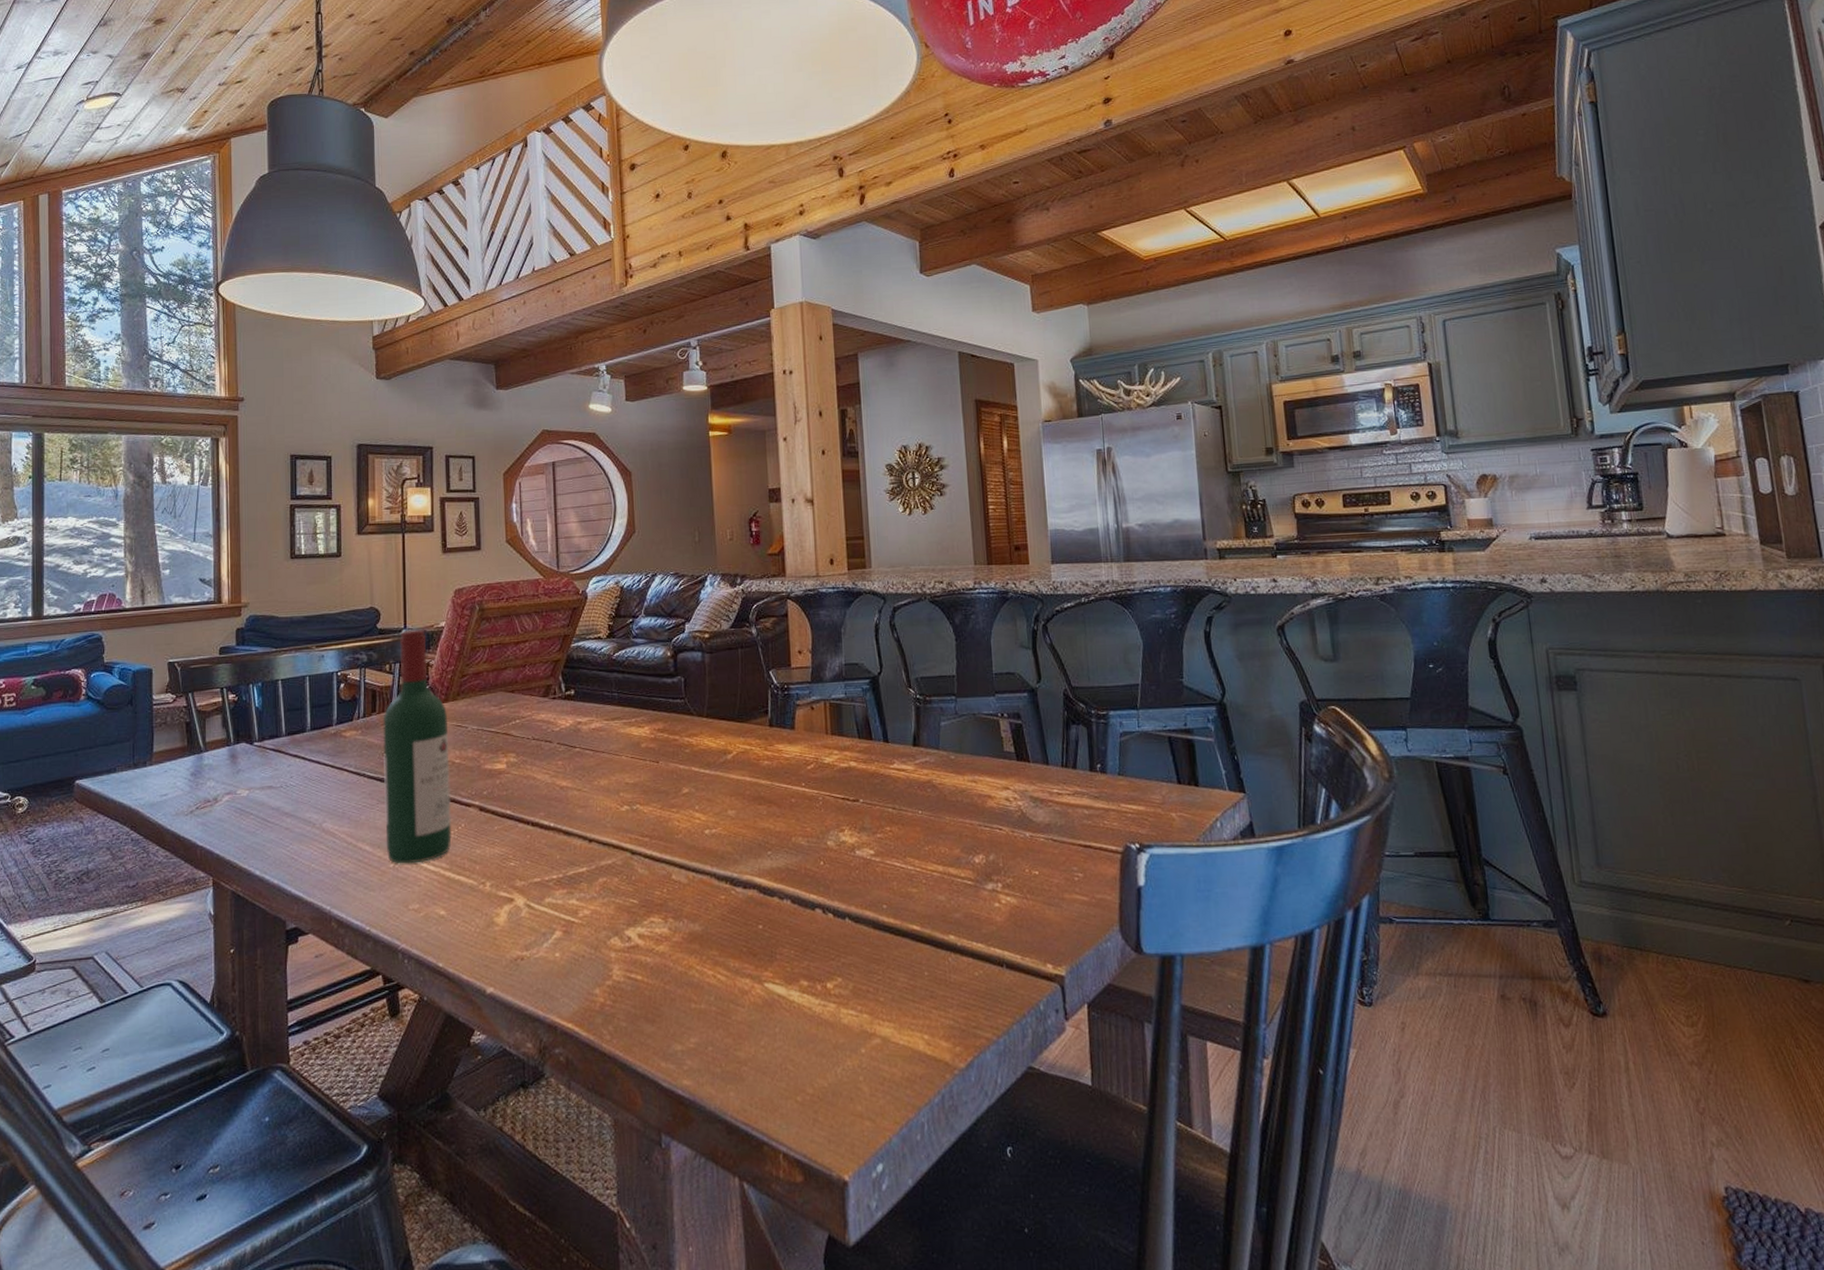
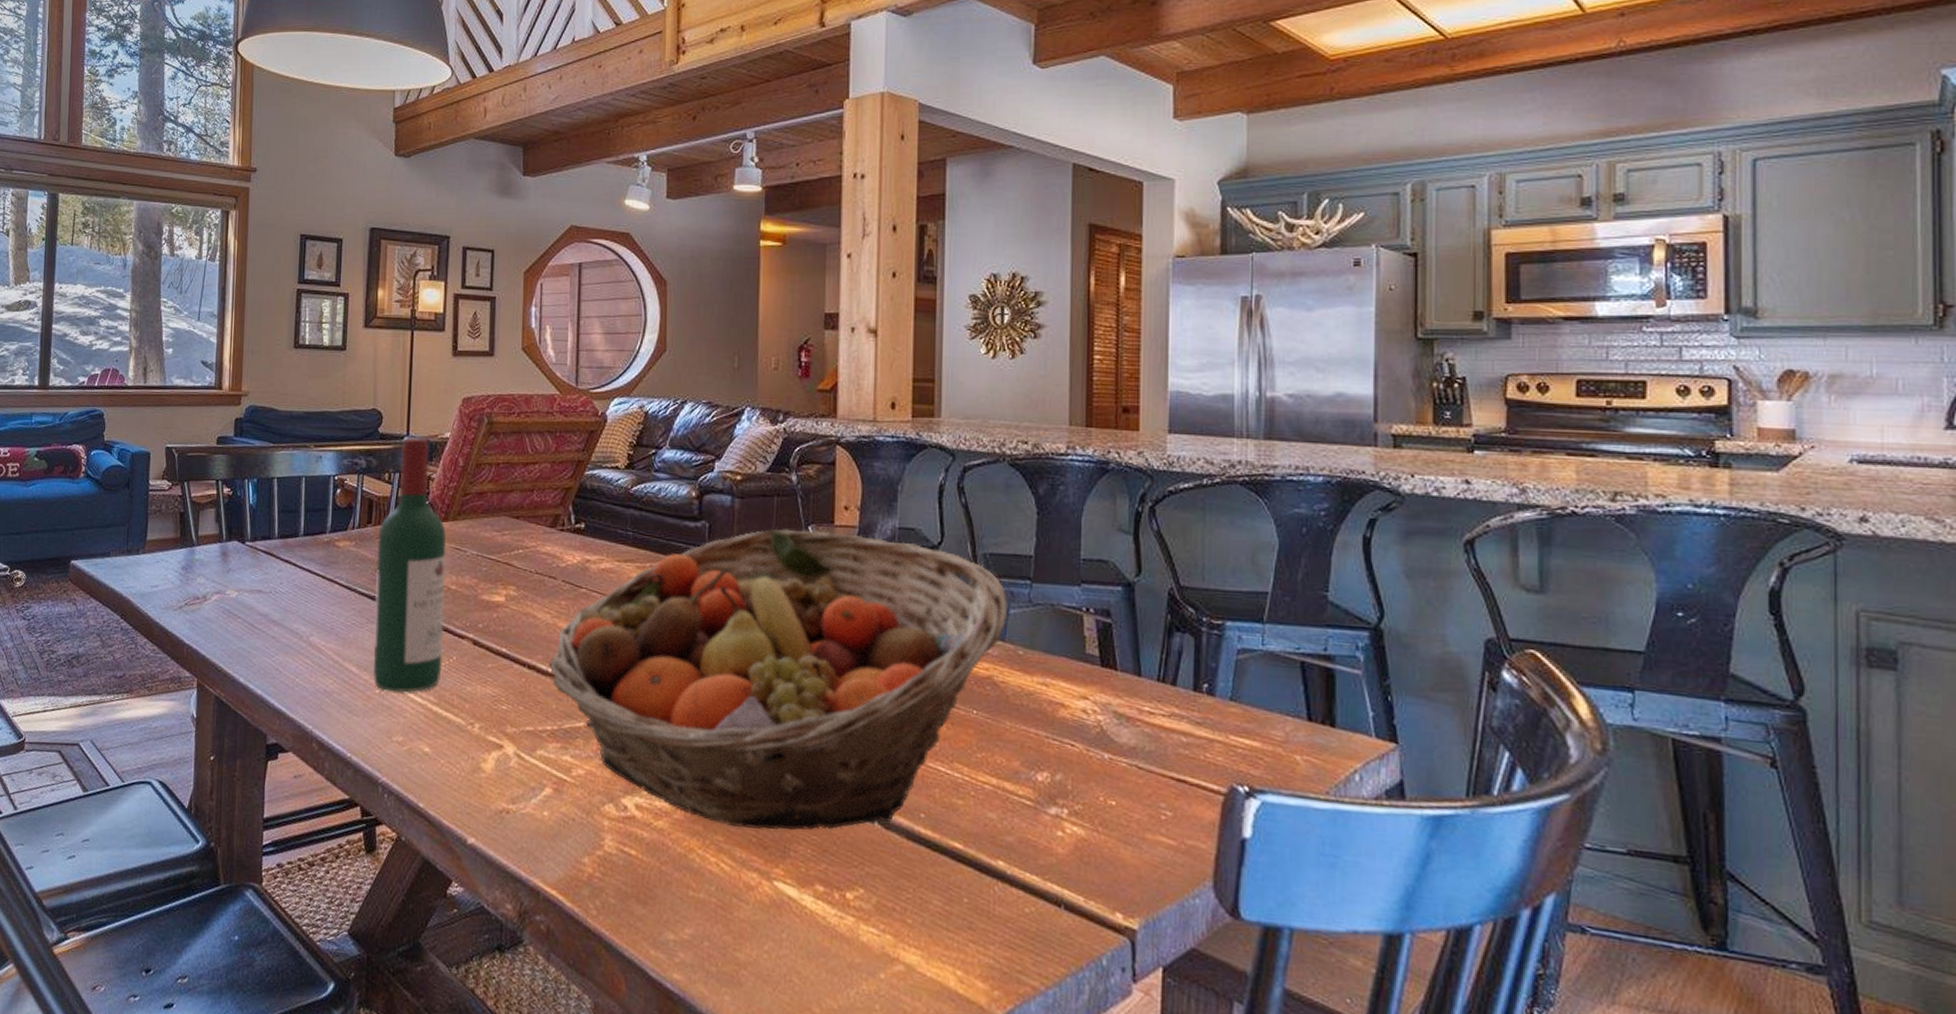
fruit basket: none [551,673,940,941] -> present [549,528,1009,831]

